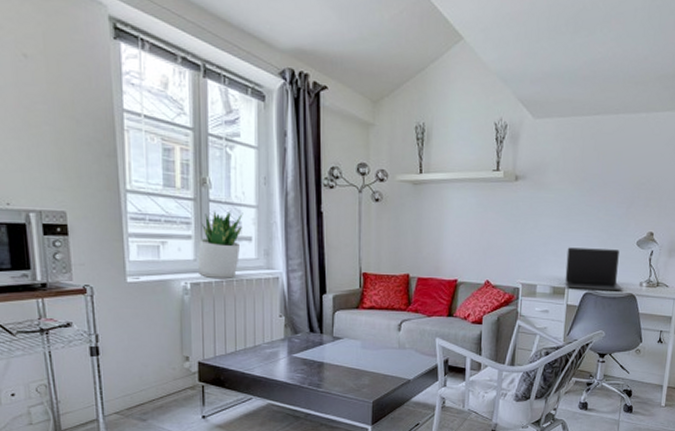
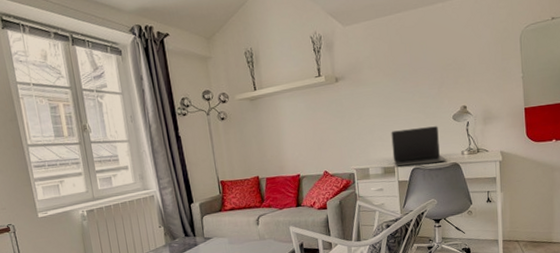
planter: present [198,210,243,278] -> none [88,147,121,204]

